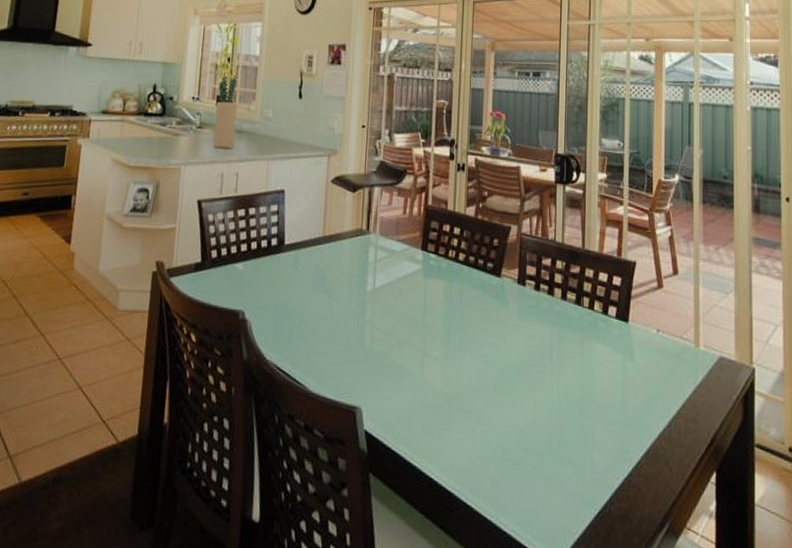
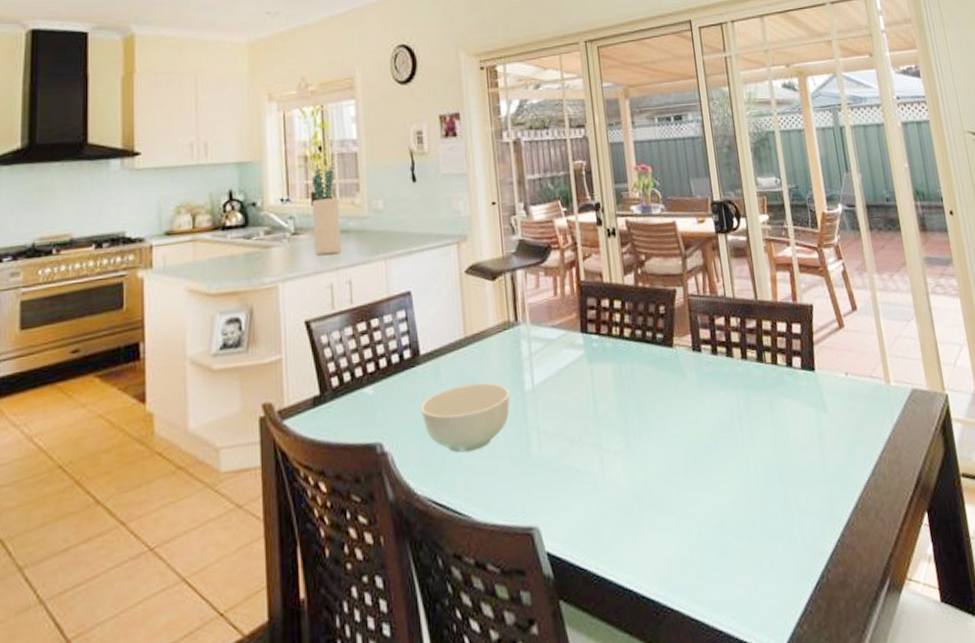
bowl: none [278,276,354,333] -> present [420,383,510,453]

